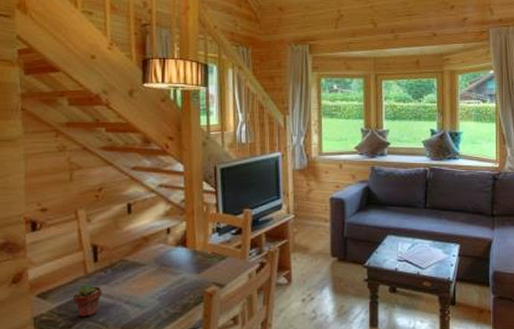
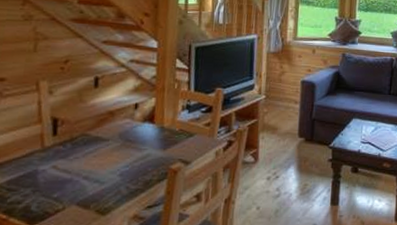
potted succulent: present [73,284,102,318] -> none [26,158,59,193]

